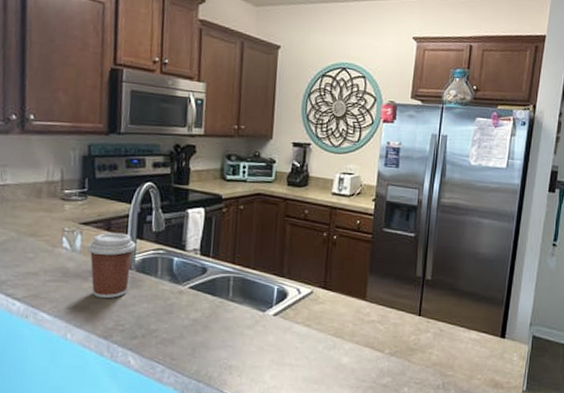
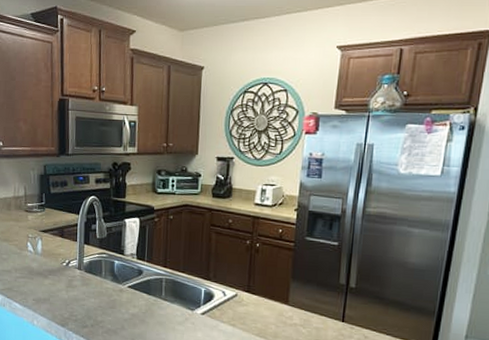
coffee cup: present [86,232,137,299] -> none [46,238,84,294]

